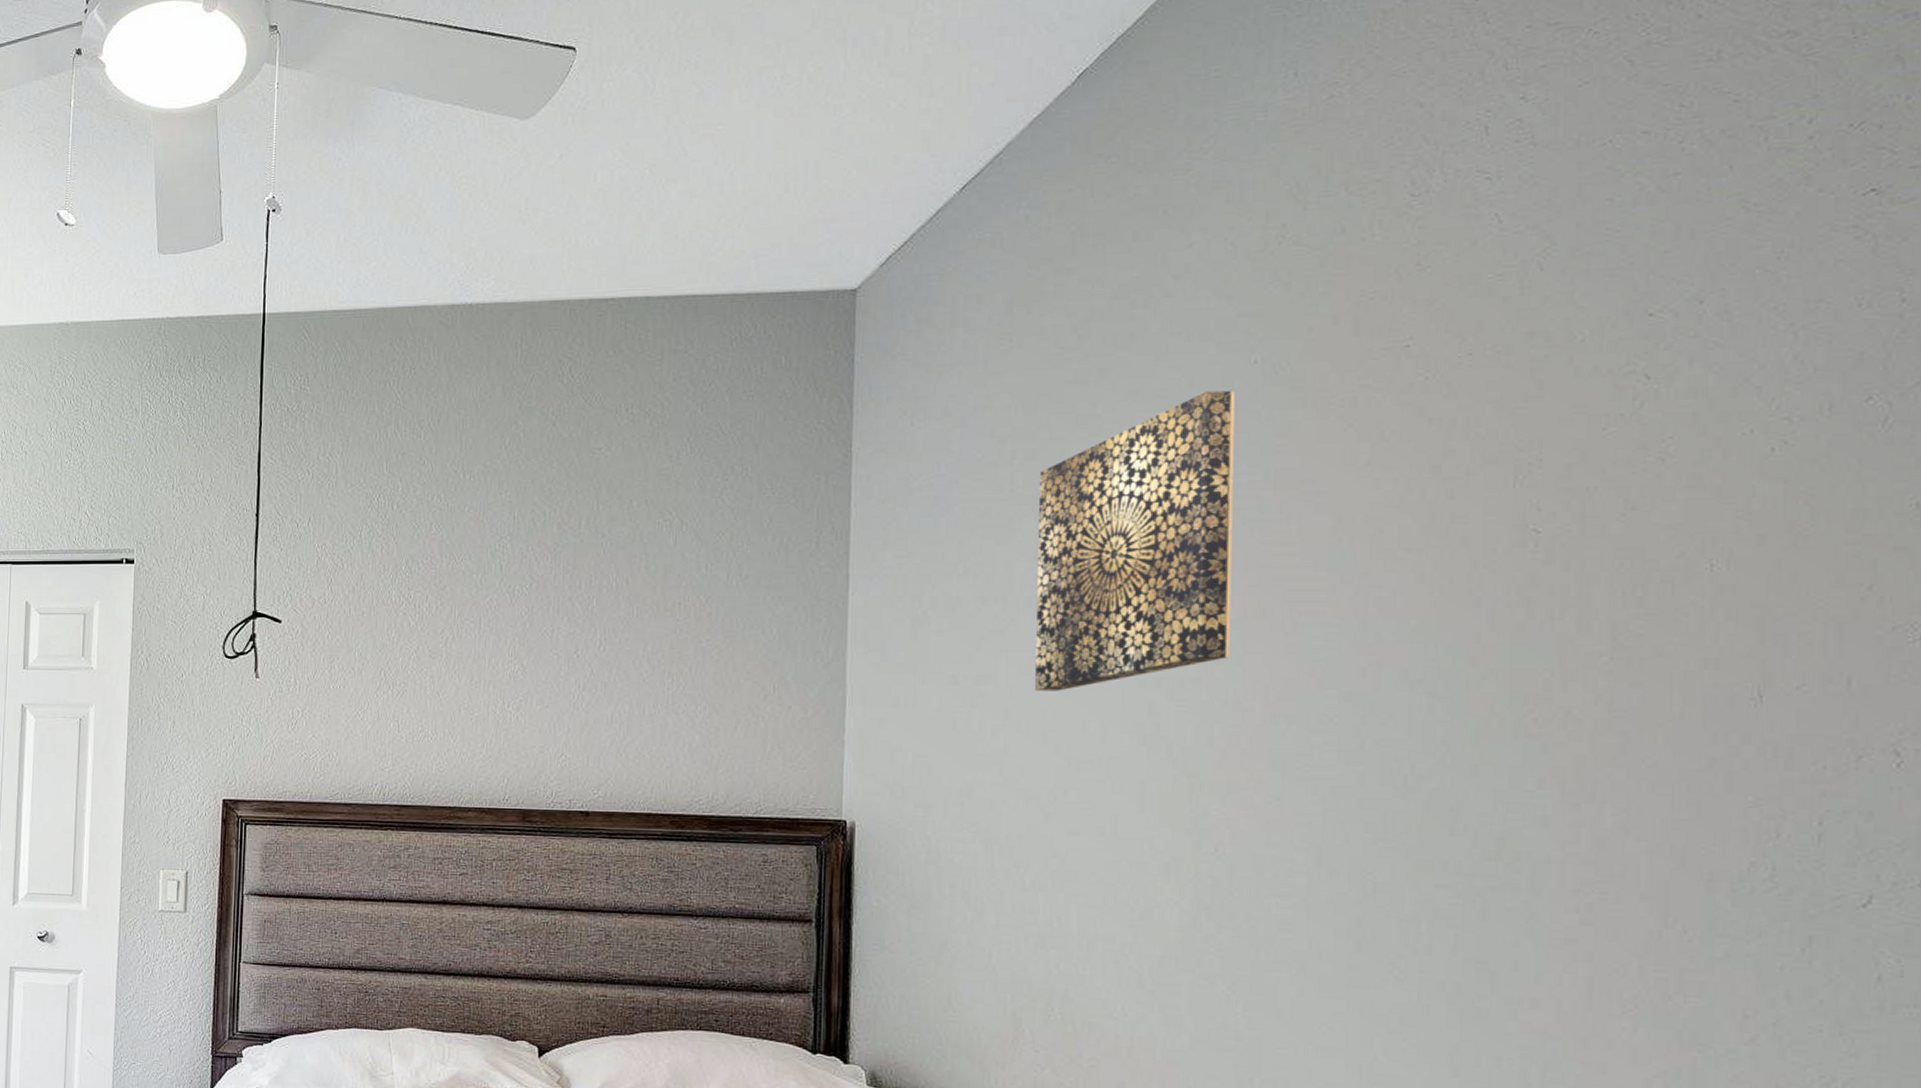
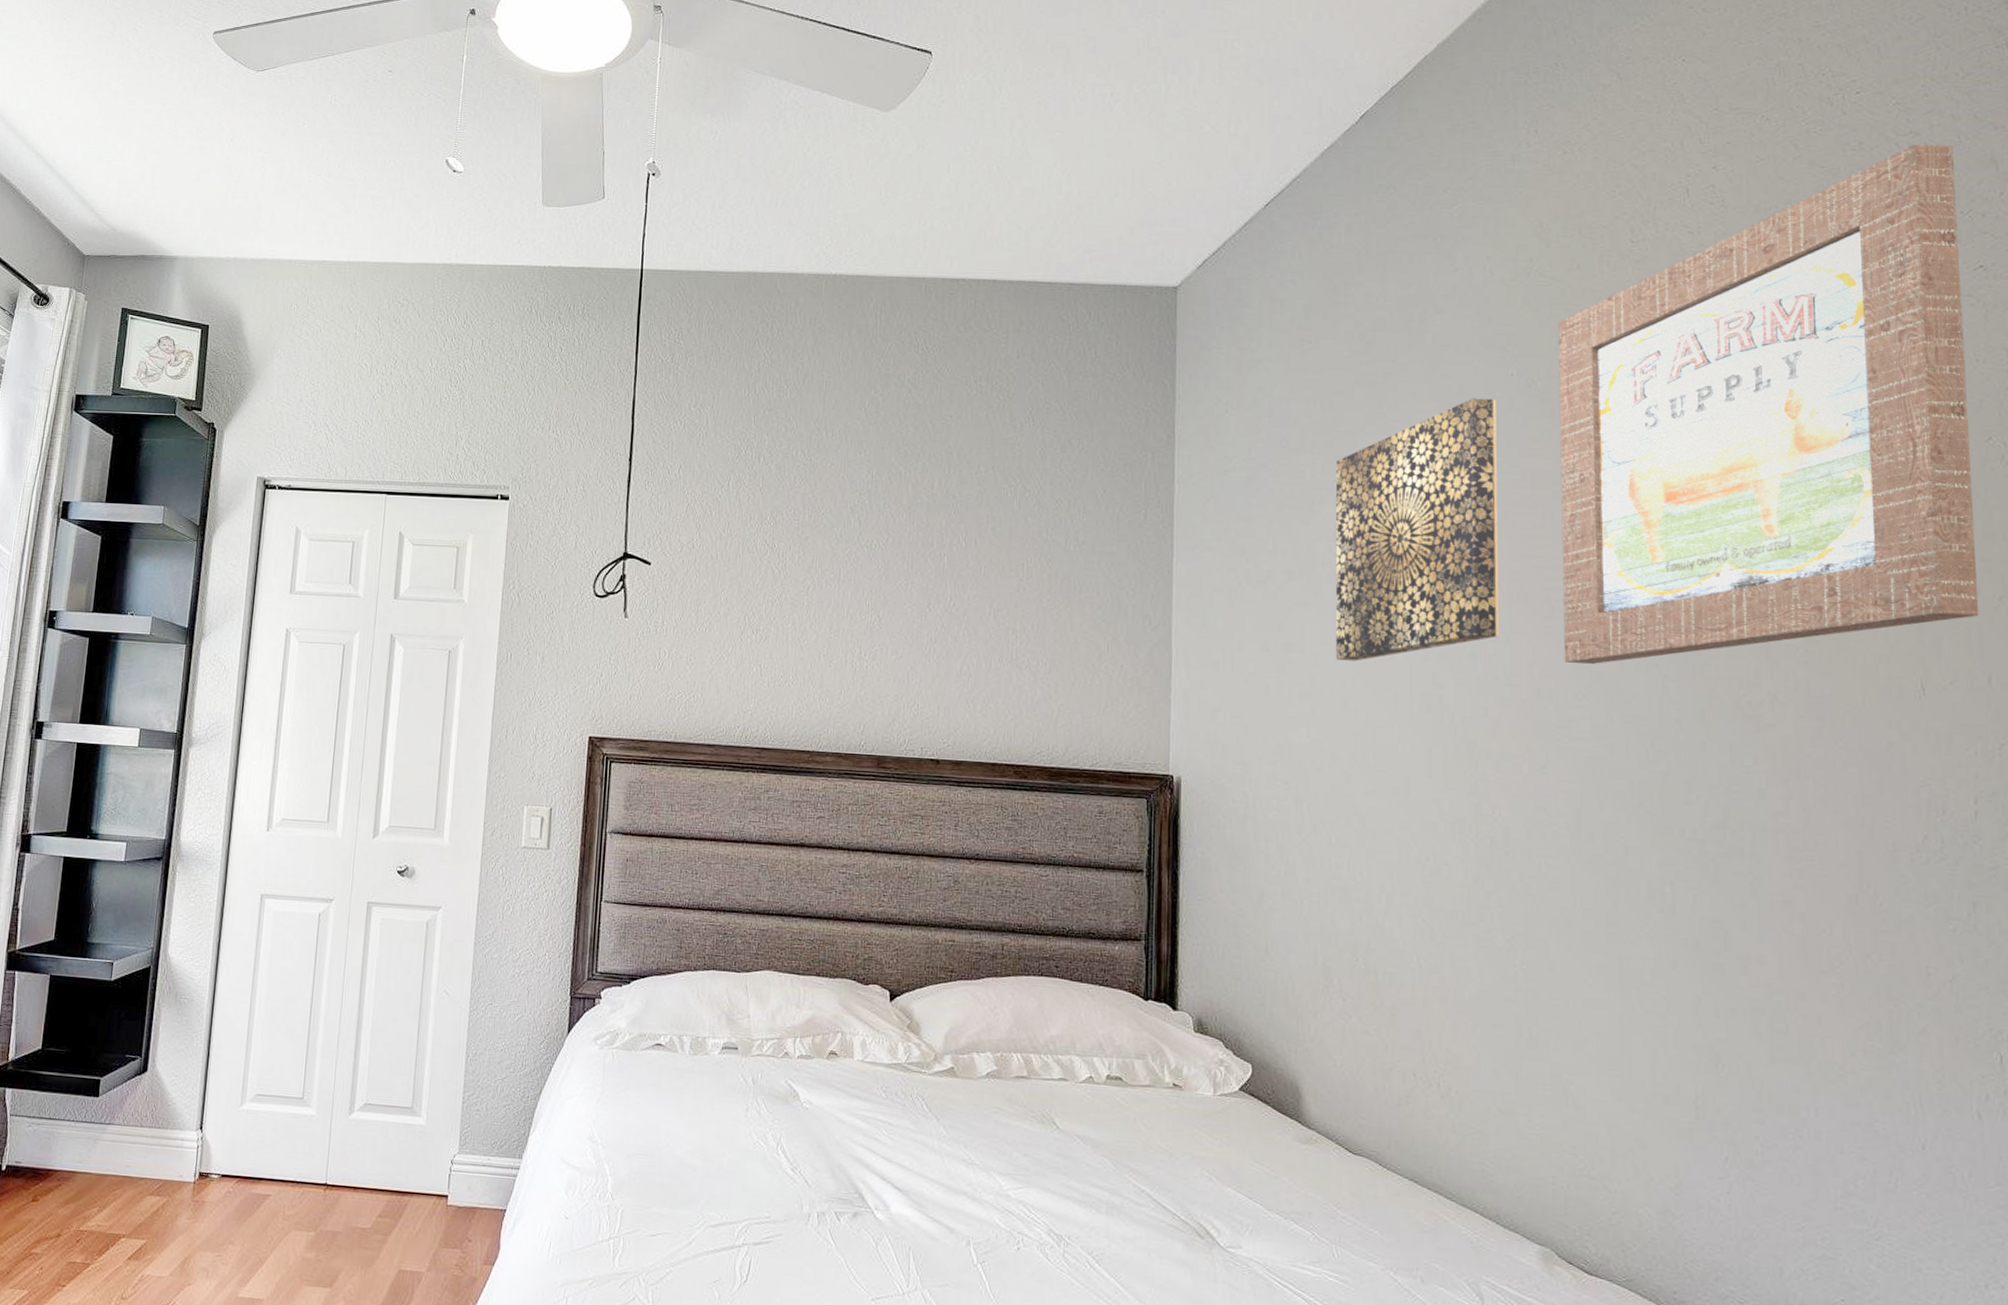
wall art: none [1307,43,1846,683] -> present [1558,144,1979,664]

